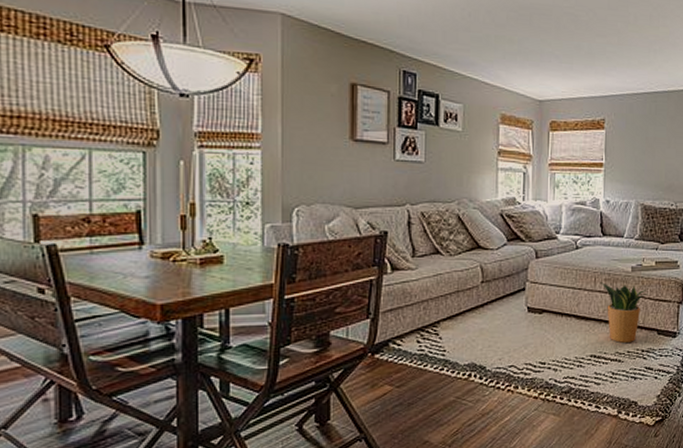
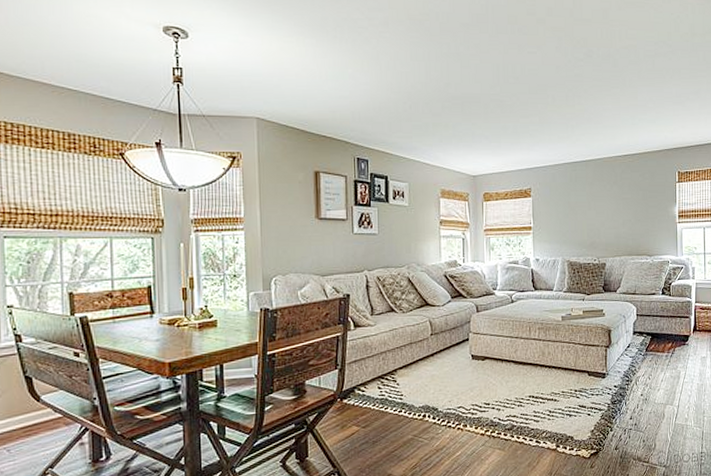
potted plant: present [600,281,649,343] -> none [534,330,579,384]

